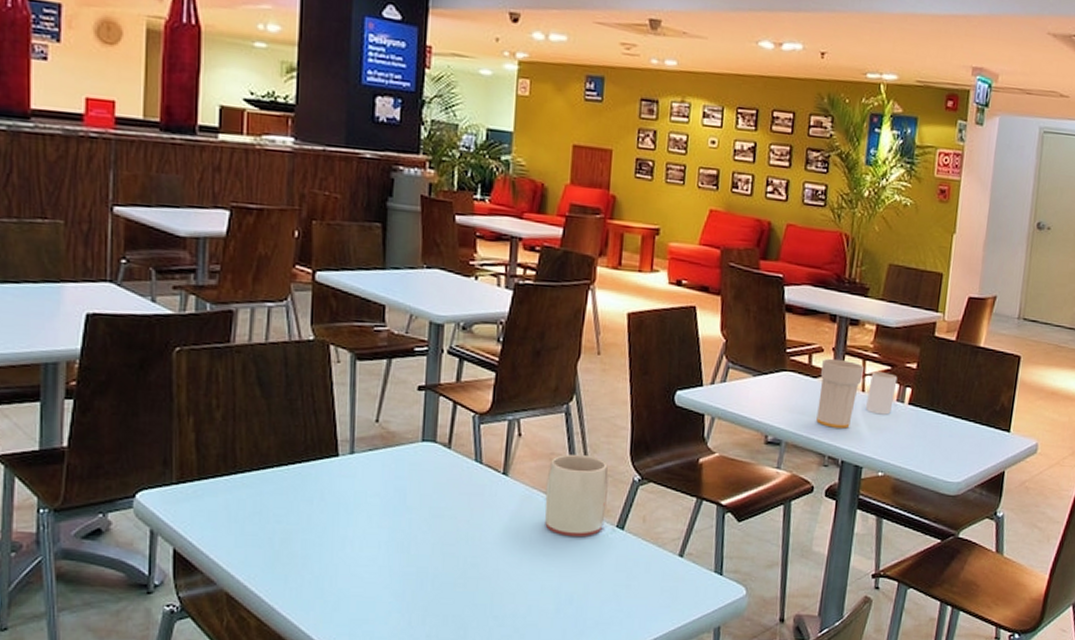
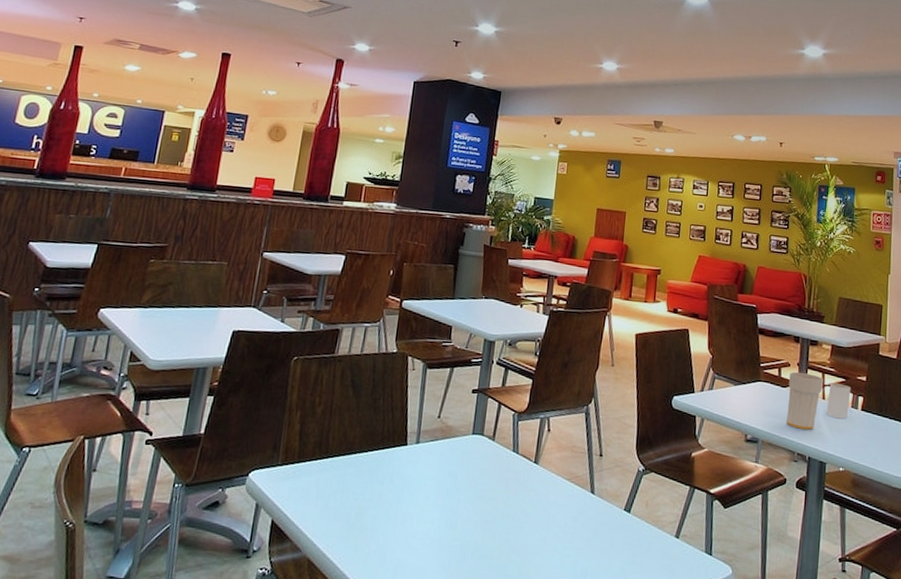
mug: present [544,453,609,538] -> none [566,447,618,519]

